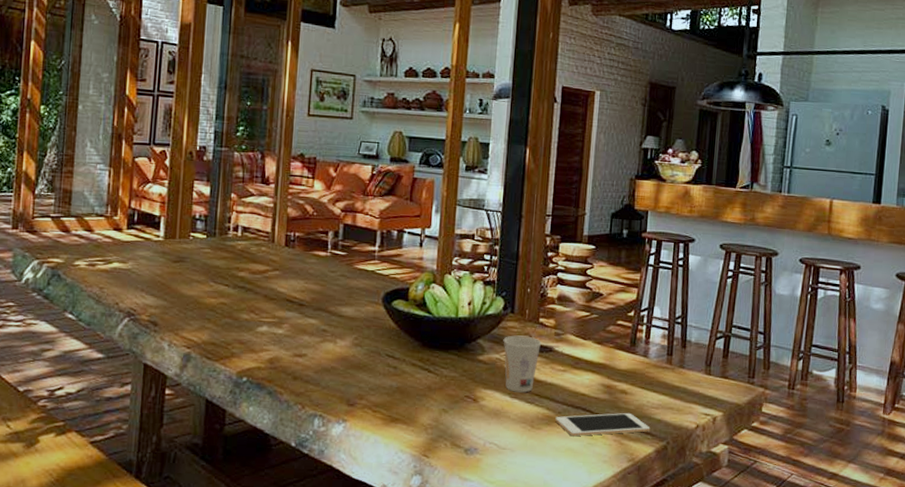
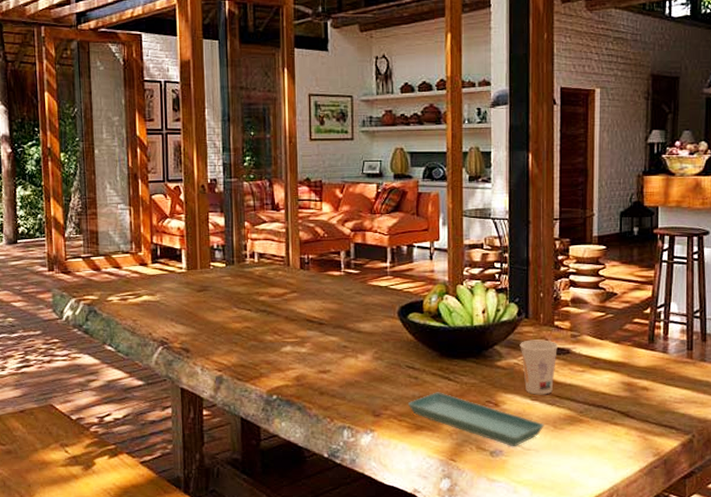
saucer: none [384,383,522,445] -> present [407,392,544,446]
cell phone: present [555,412,651,437] -> none [577,408,675,435]

